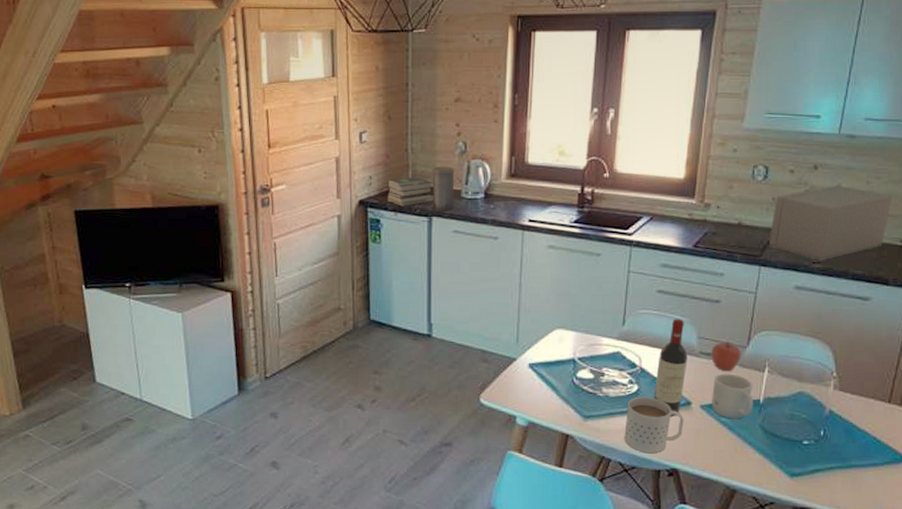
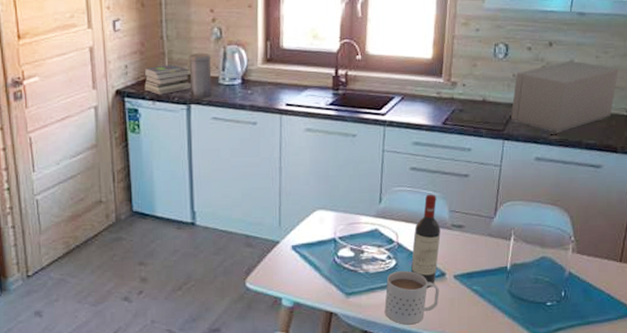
fruit: present [711,341,741,371] -> none [462,213,489,241]
mug: present [712,373,754,419] -> none [464,243,502,287]

